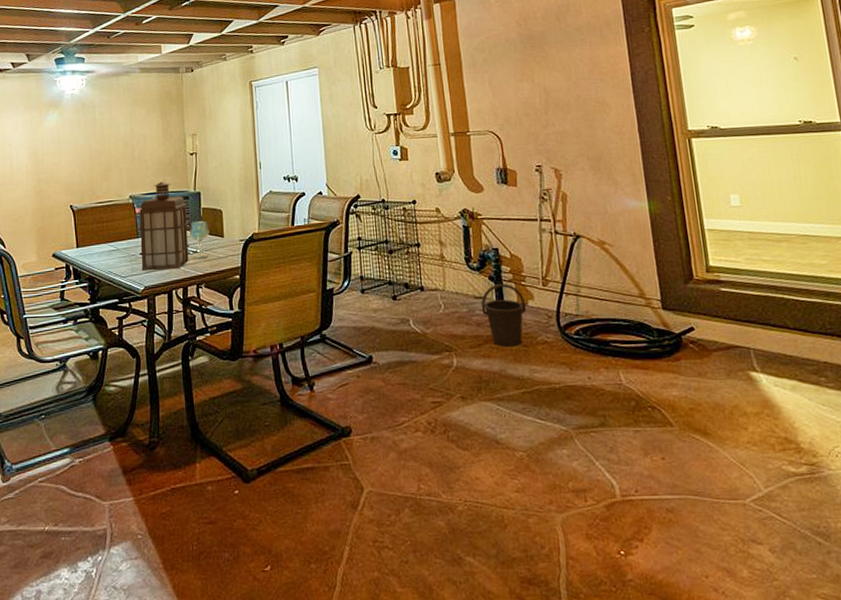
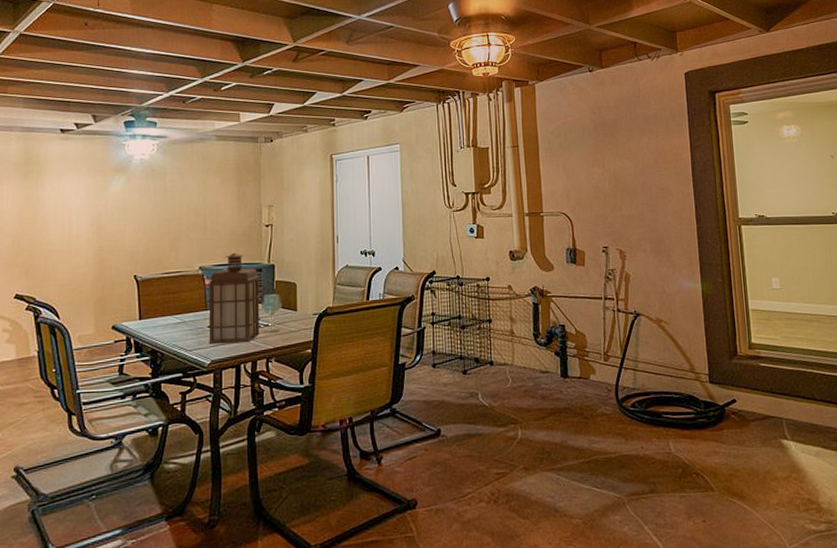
bucket: present [481,283,527,348] -> none [546,358,589,420]

